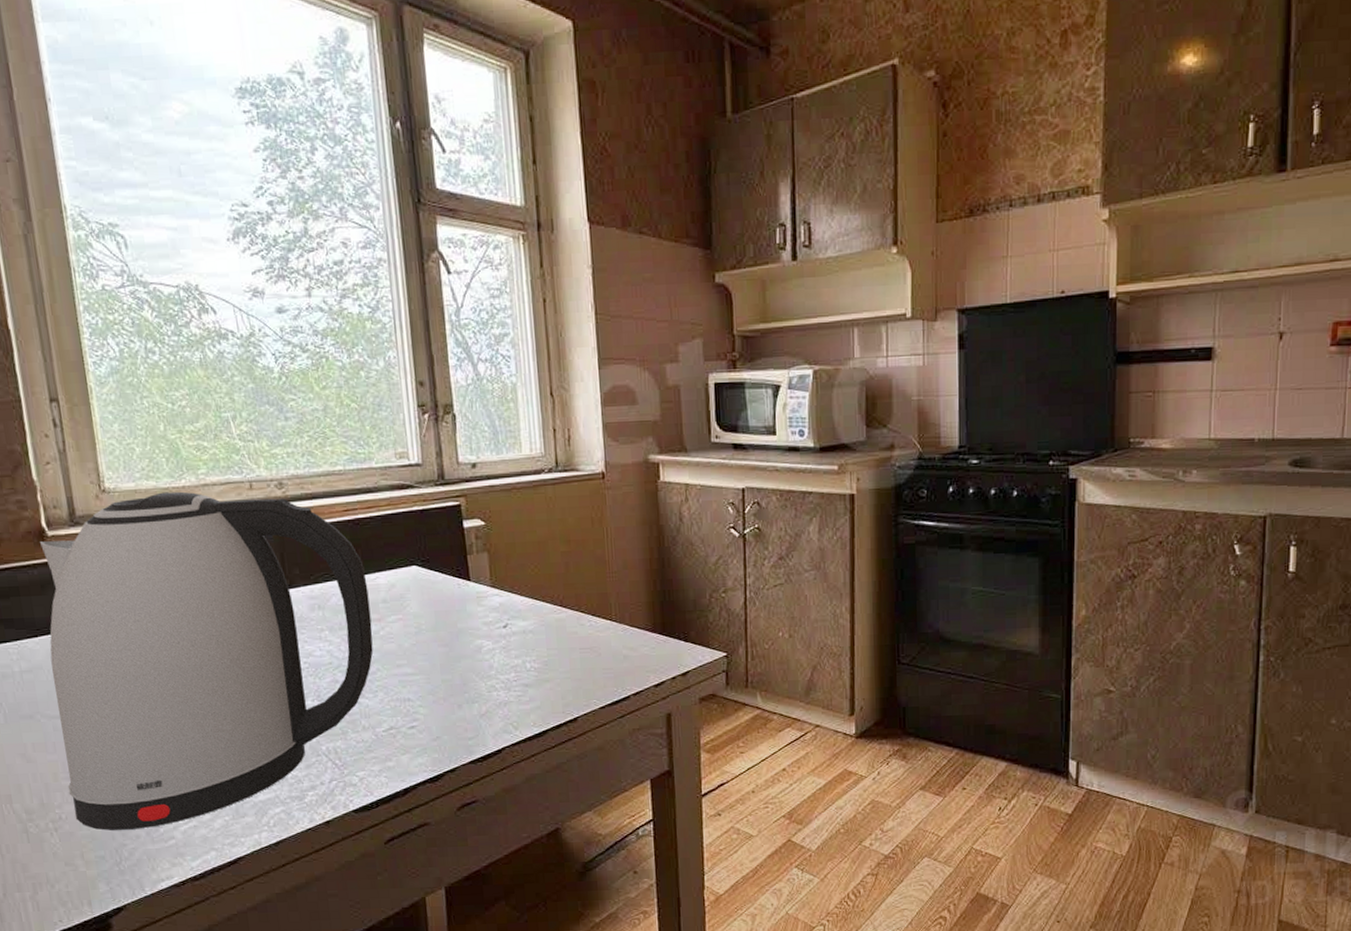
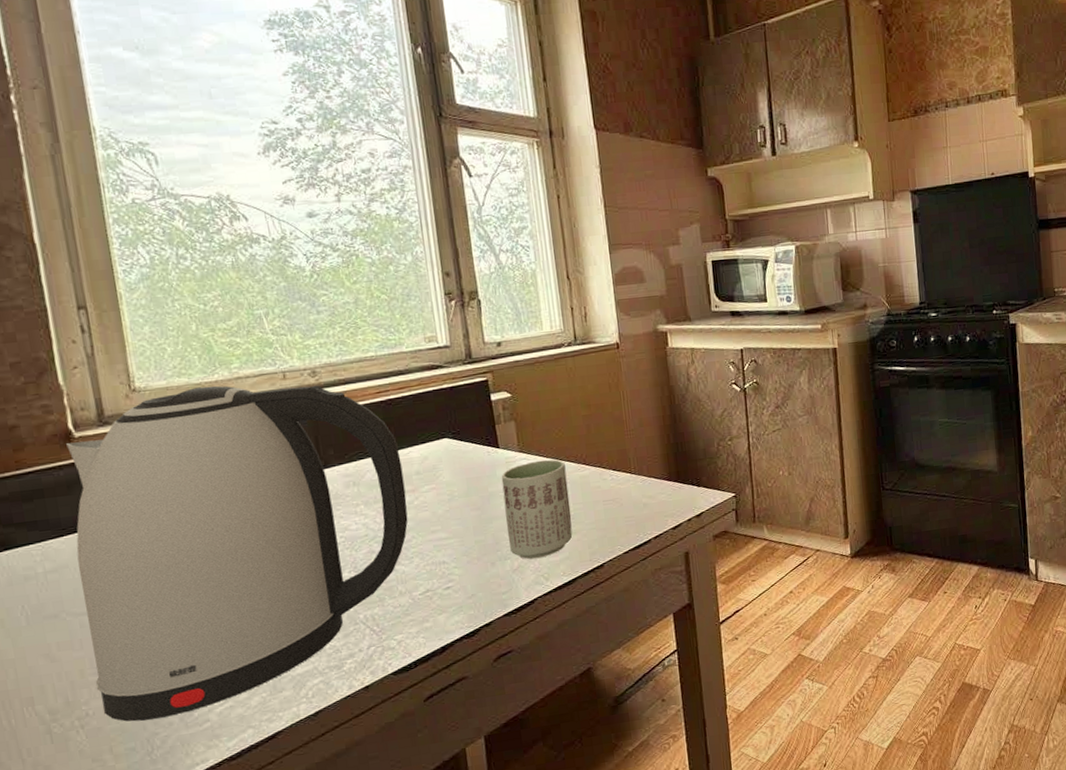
cup: none [471,597,545,705] -> present [501,459,573,560]

